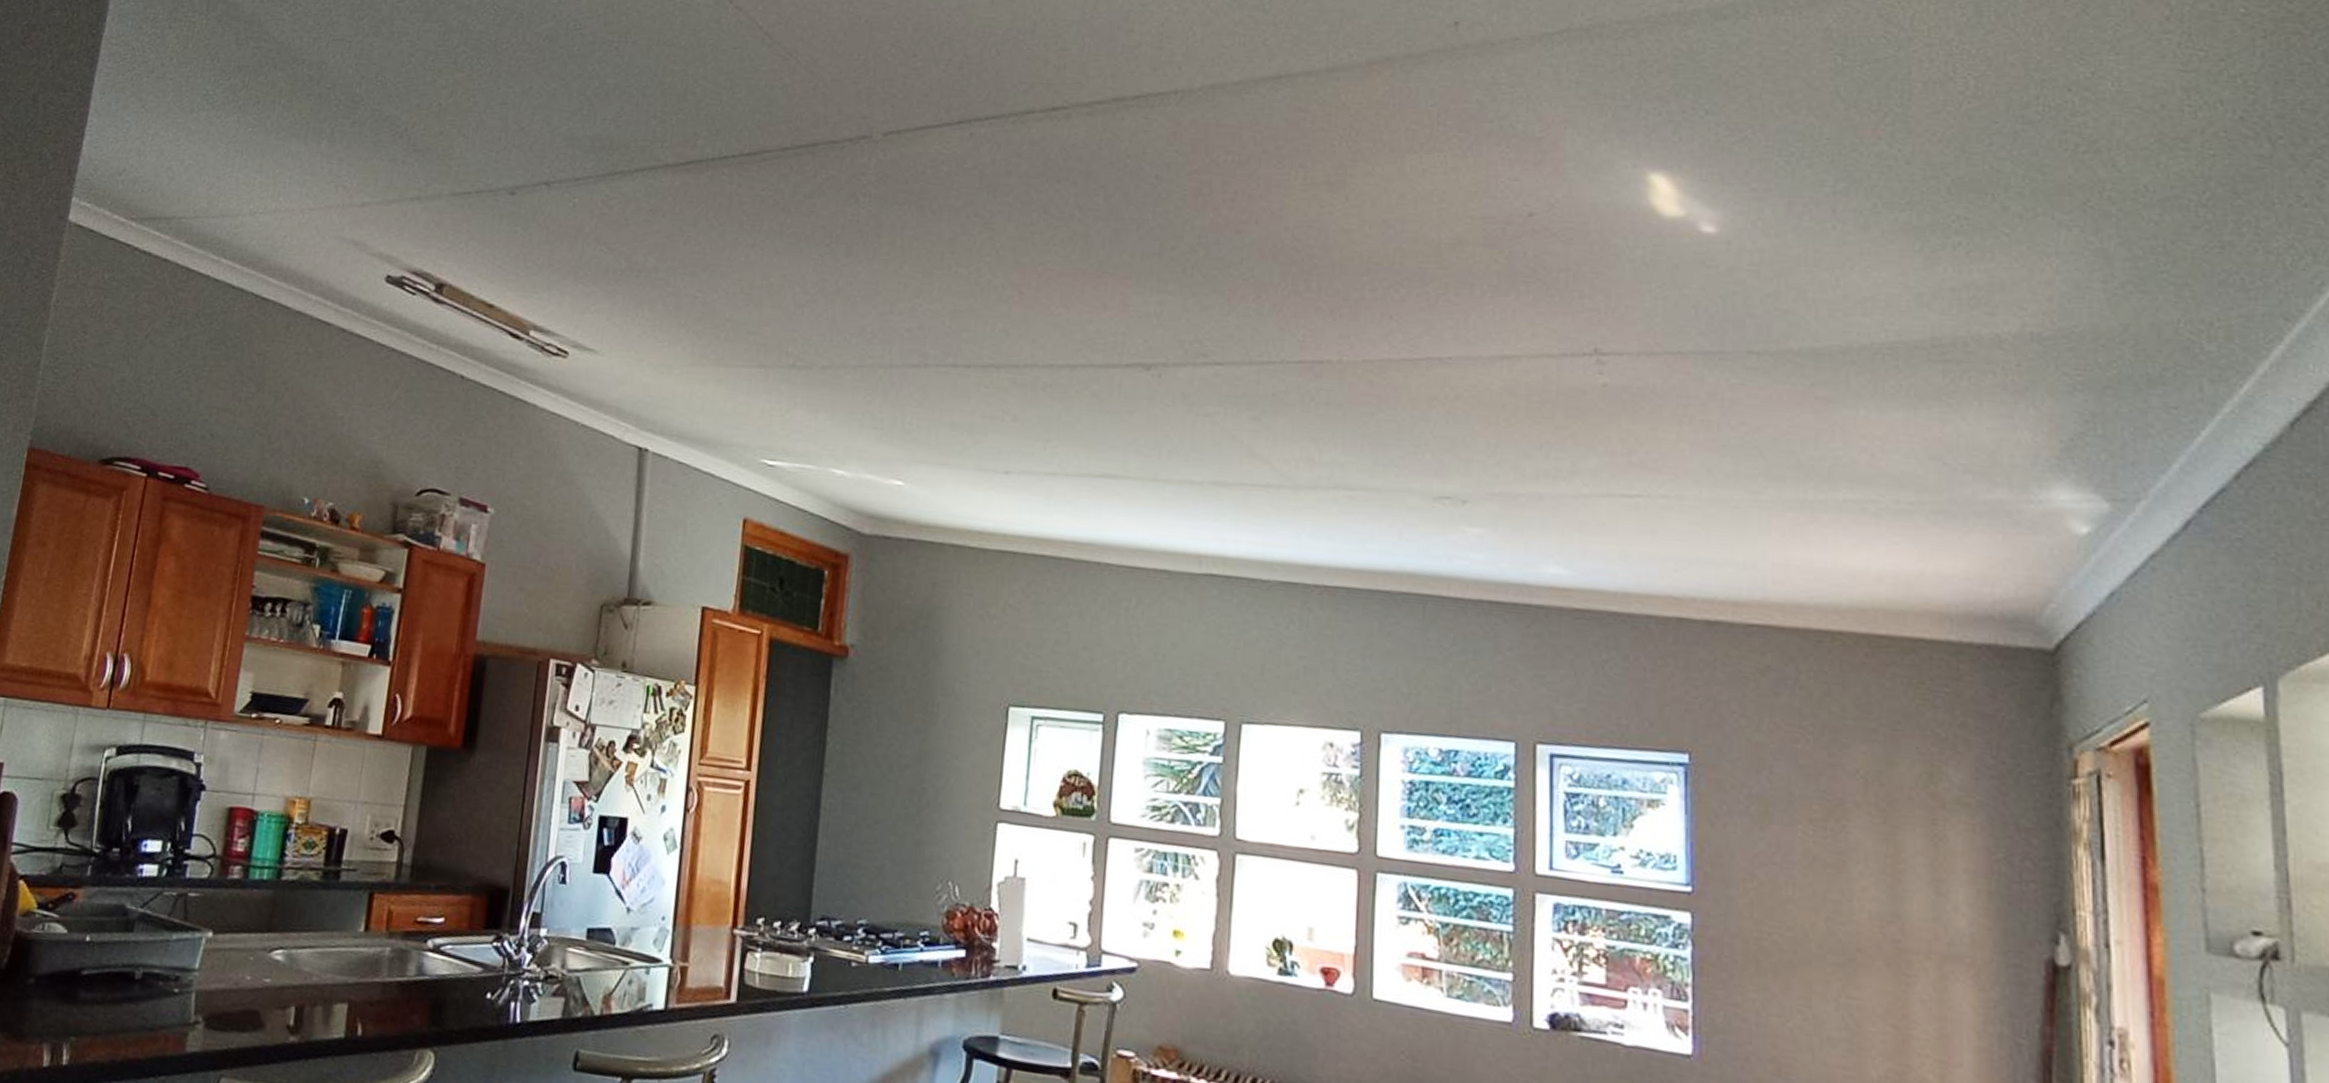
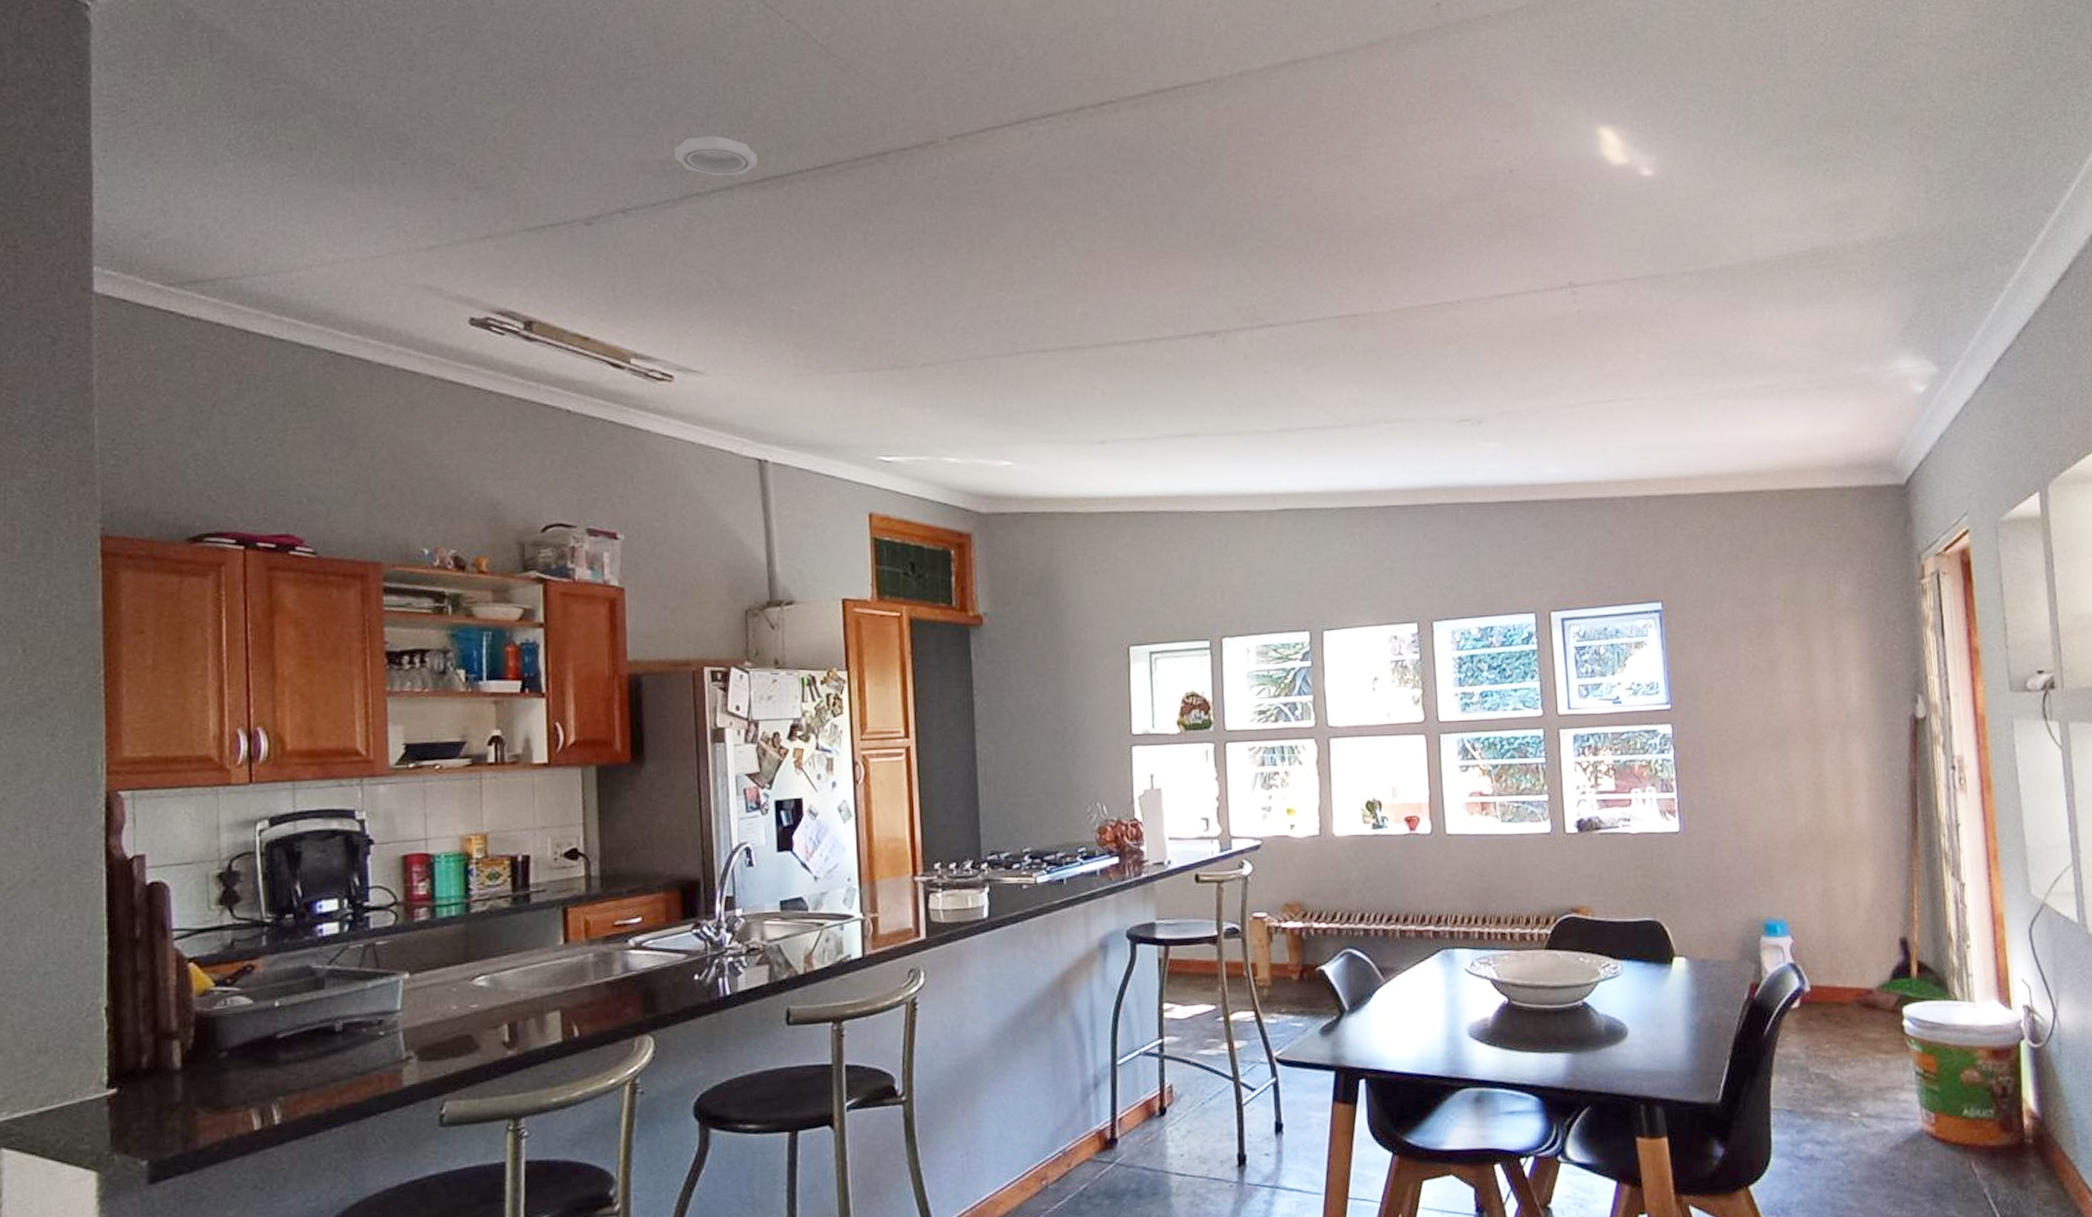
smoke detector: none [604,114,686,156] -> present [674,135,758,177]

